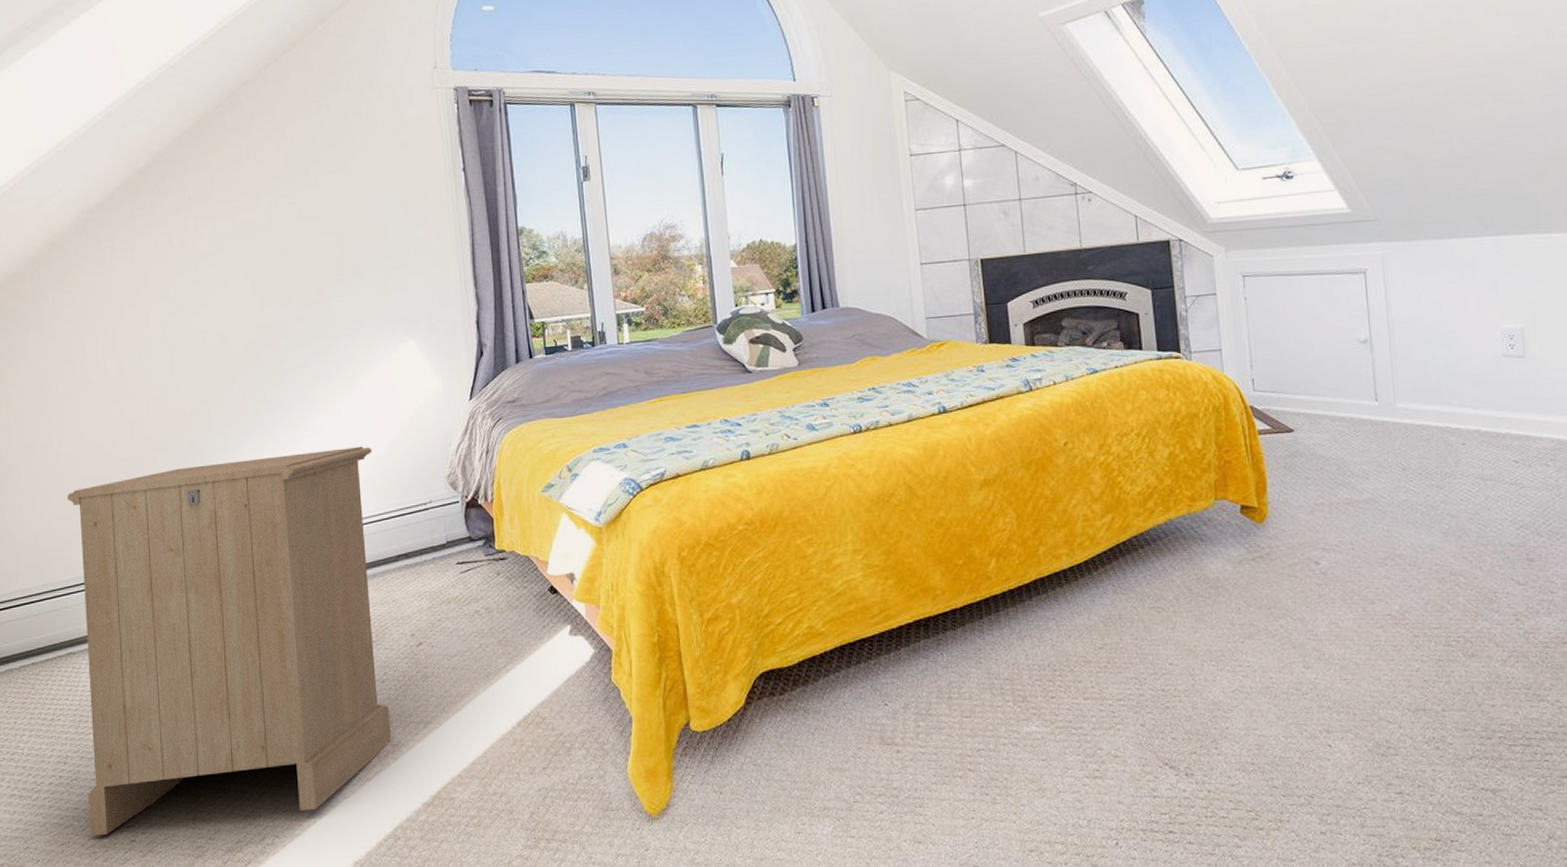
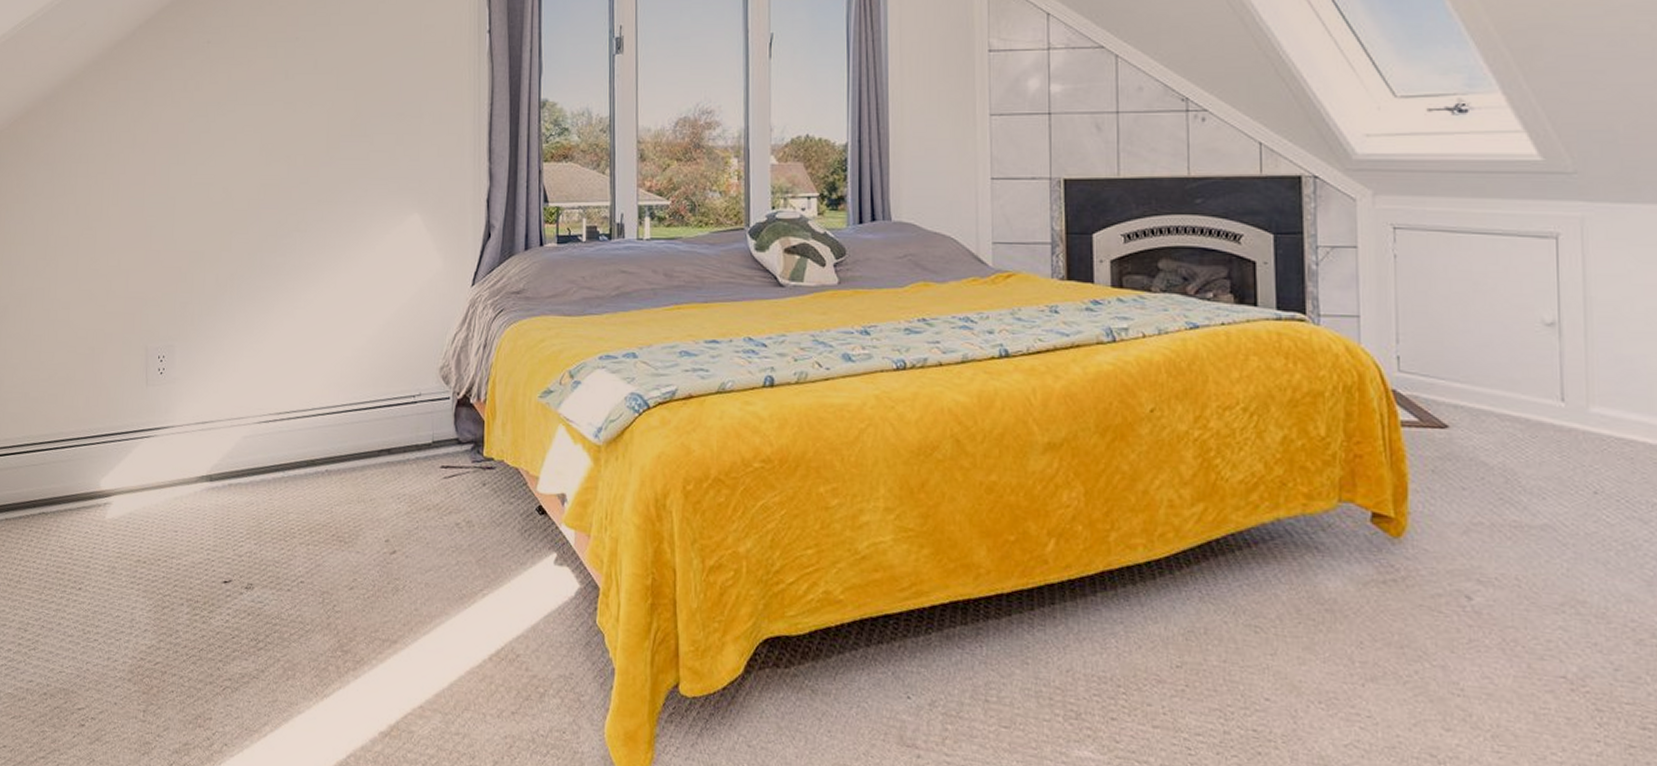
cabinet: present [67,446,391,836] -> none [42,324,365,721]

